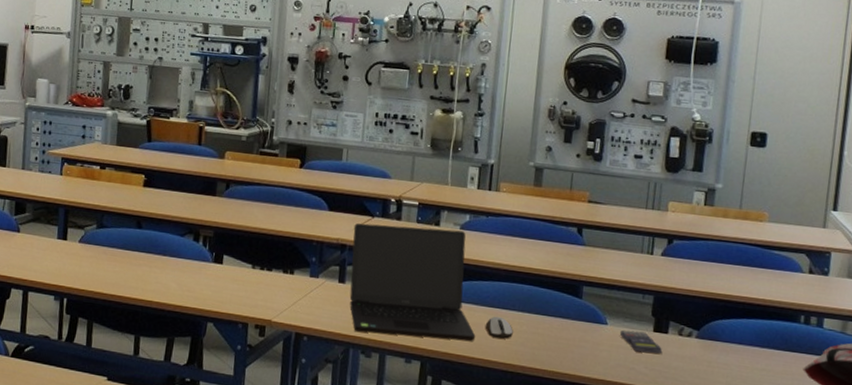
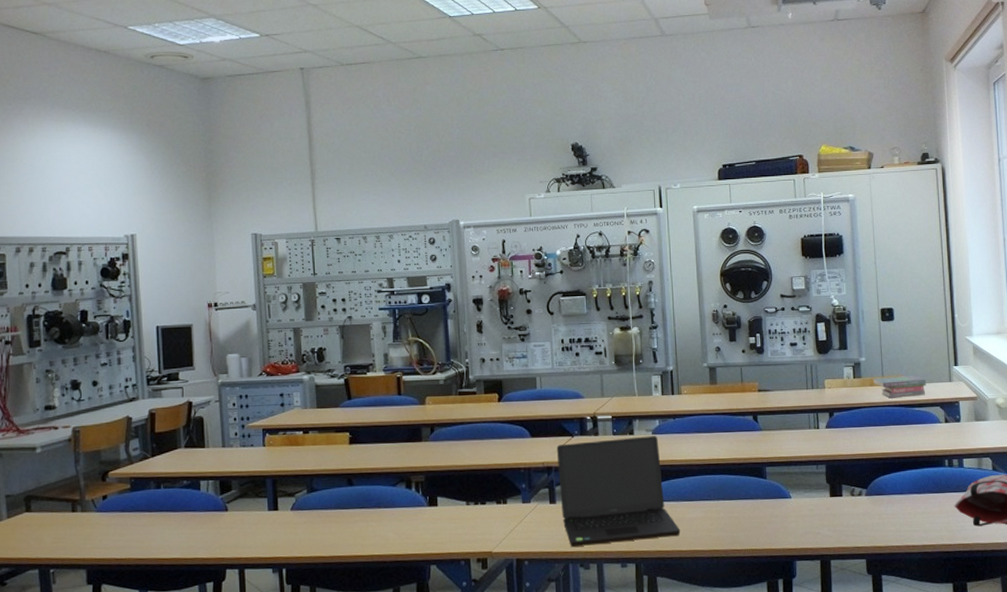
computer mouse: present [485,316,513,339] -> none [687,508,713,528]
calculator: present [619,329,663,354] -> none [802,499,841,518]
books: none [728,209,794,239] -> present [873,375,927,398]

